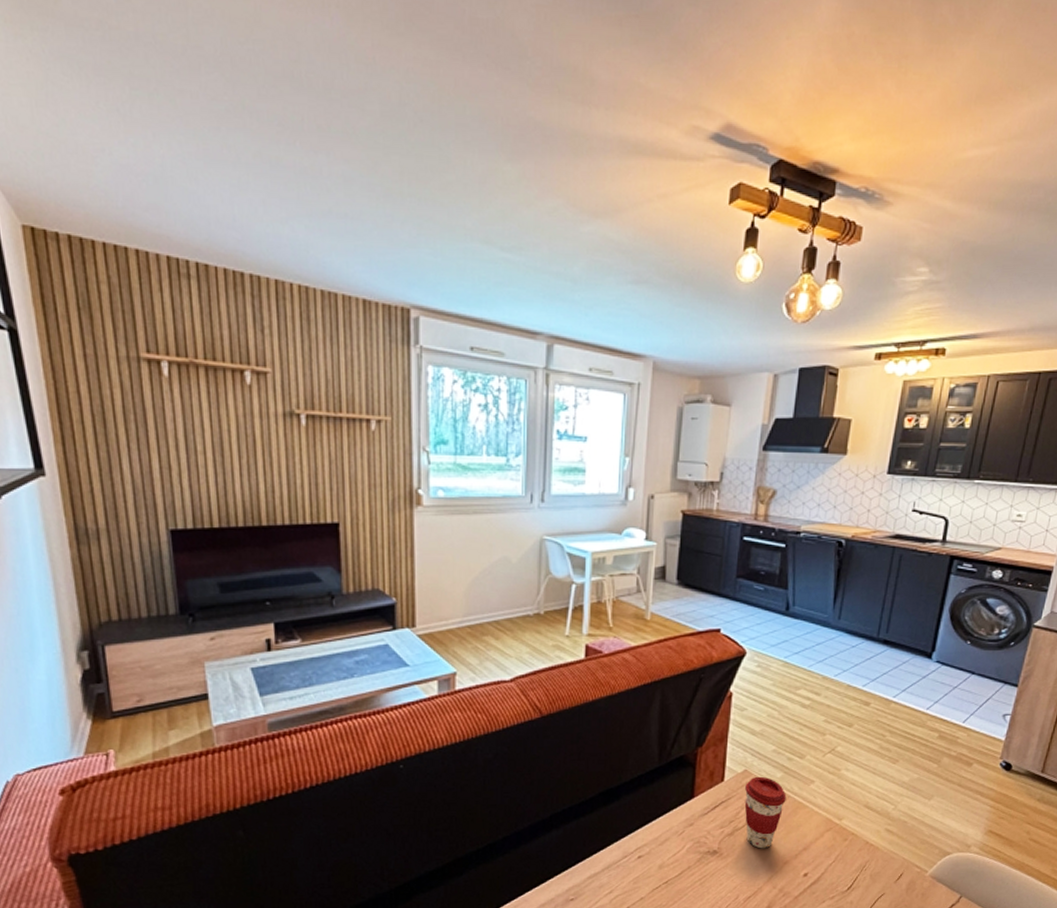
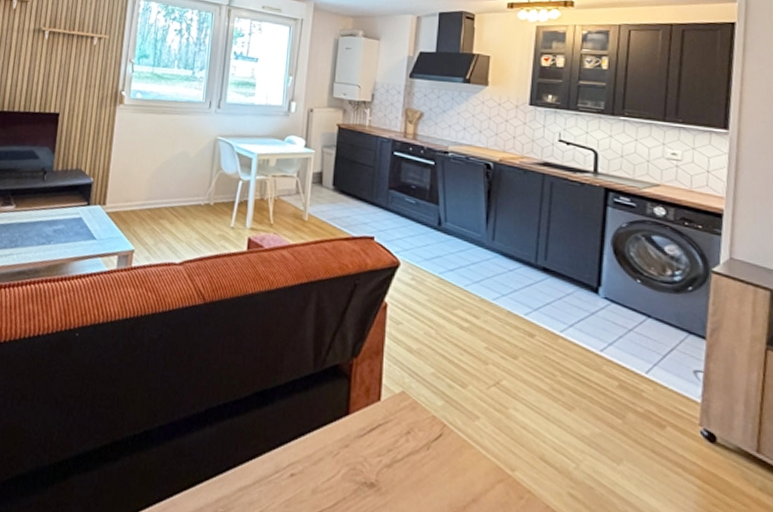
coffee cup: present [744,776,787,849] -> none [403,401,449,492]

